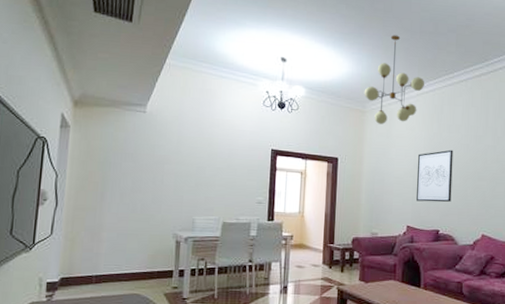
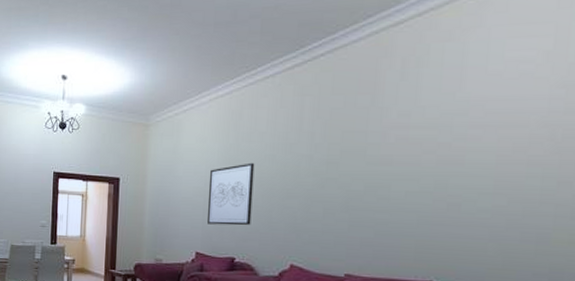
chandelier: present [364,35,425,124] -> none [147,32,220,138]

